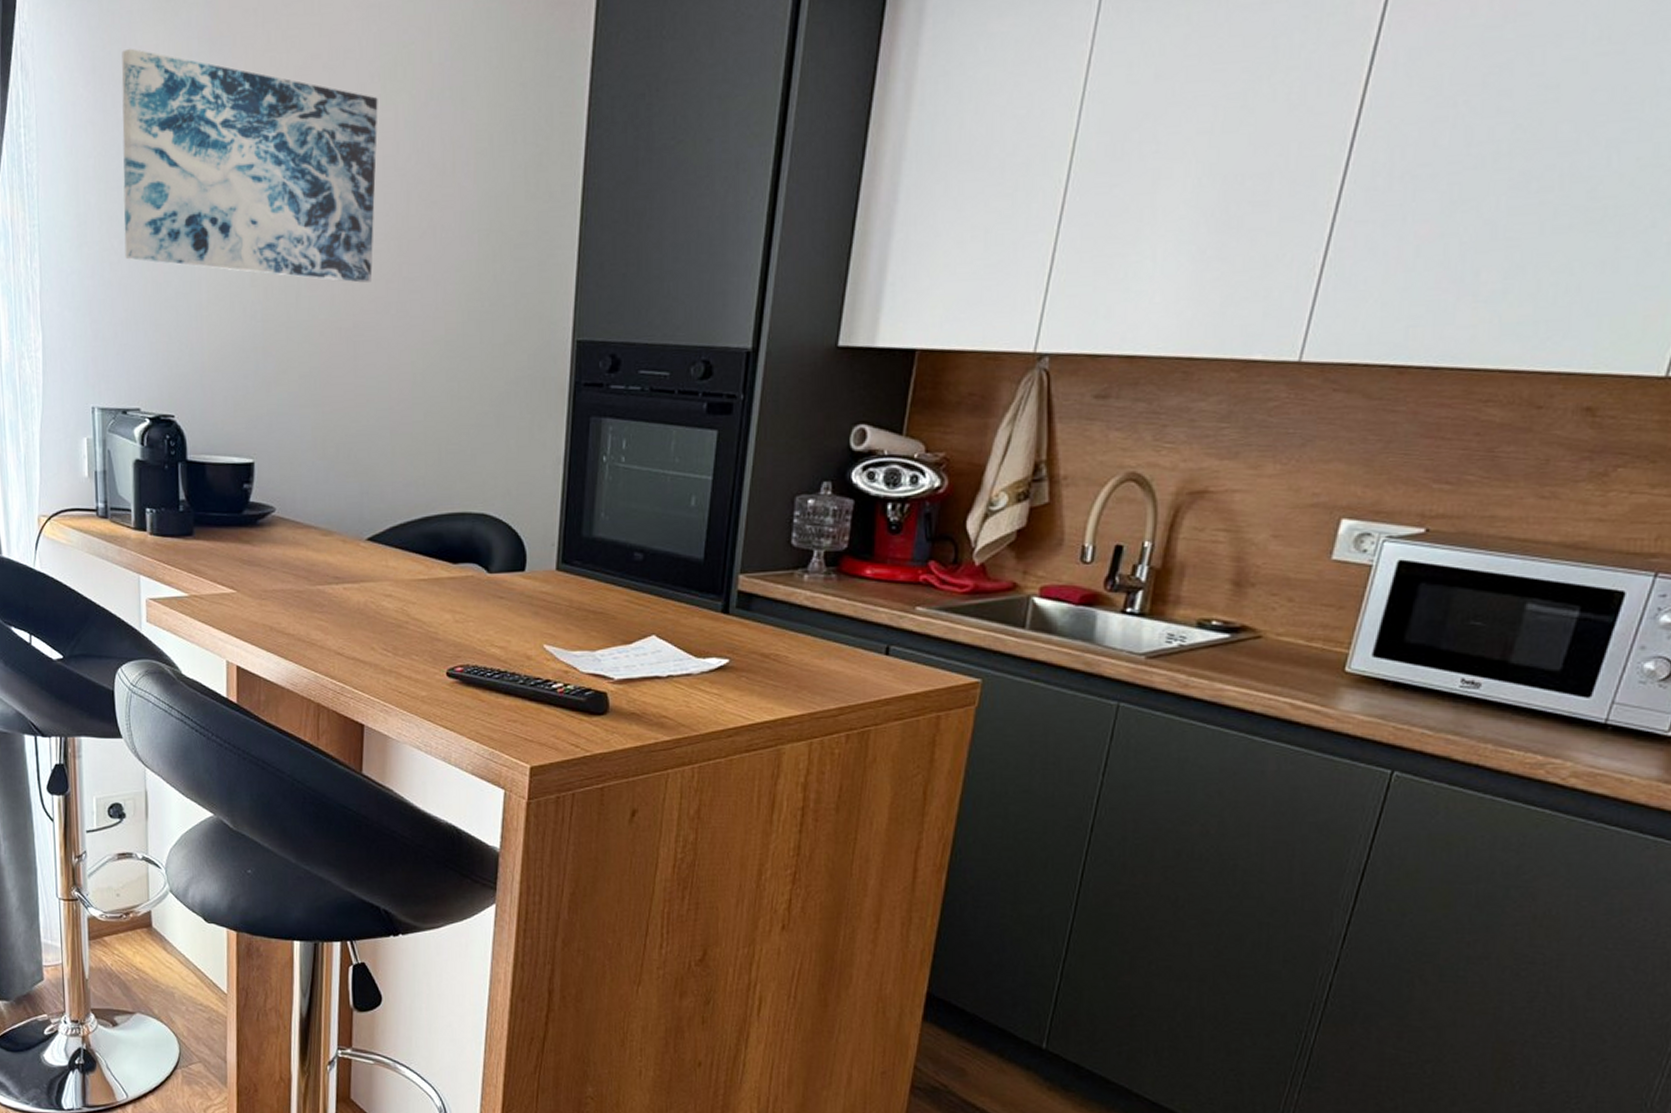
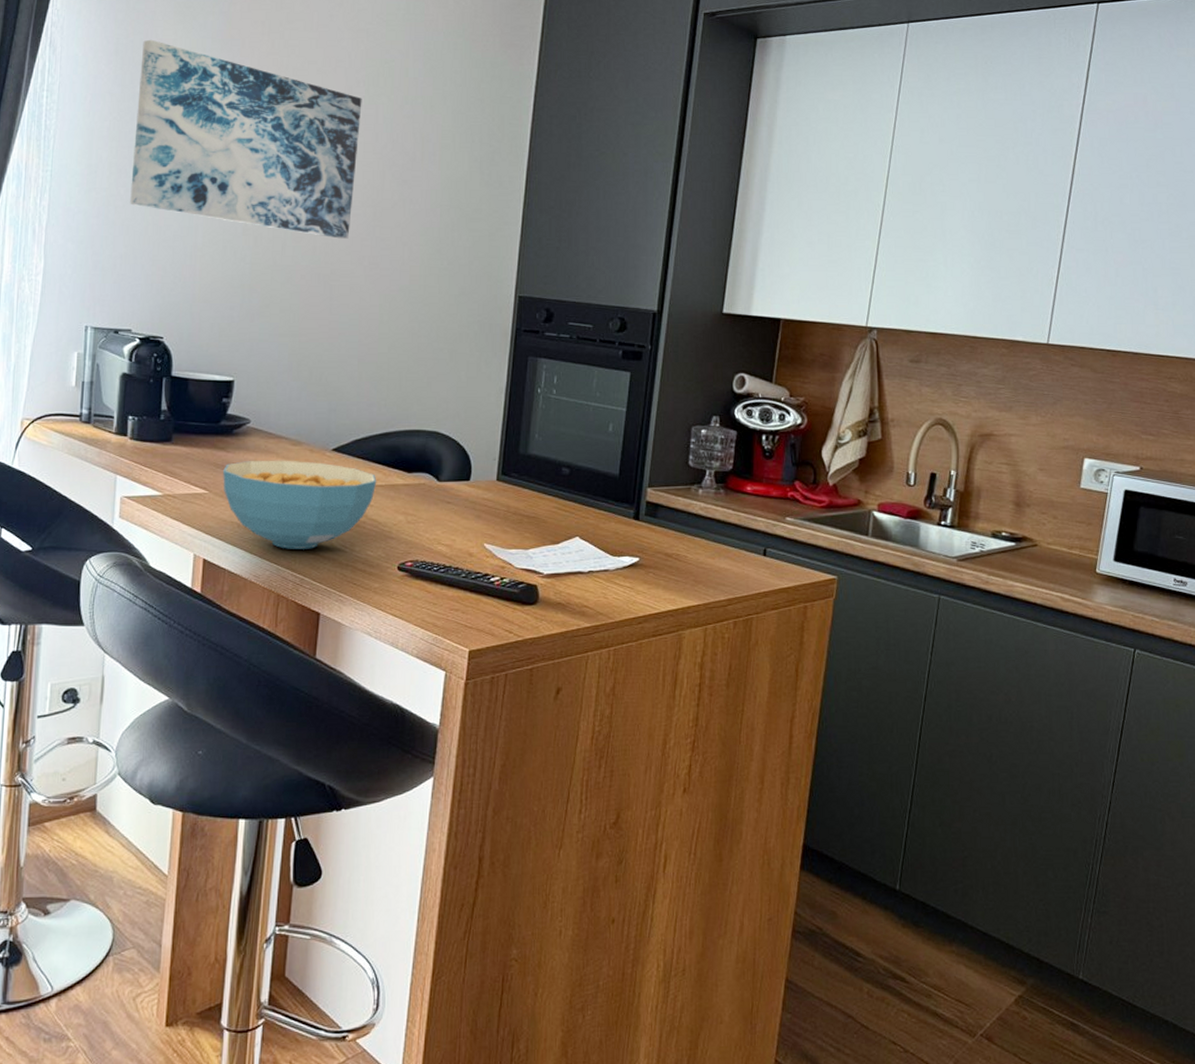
cereal bowl: none [250,552,419,654] -> present [223,460,377,549]

